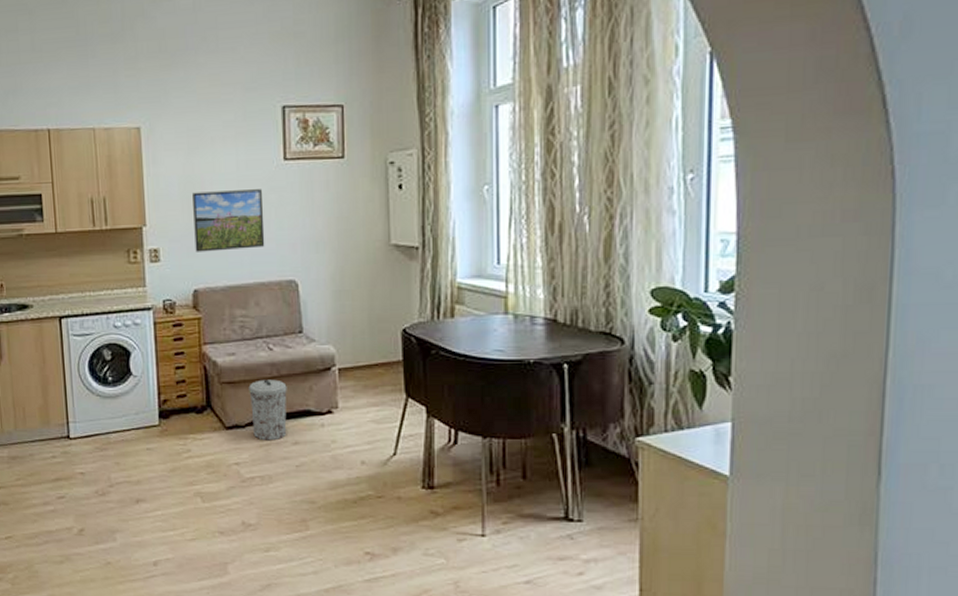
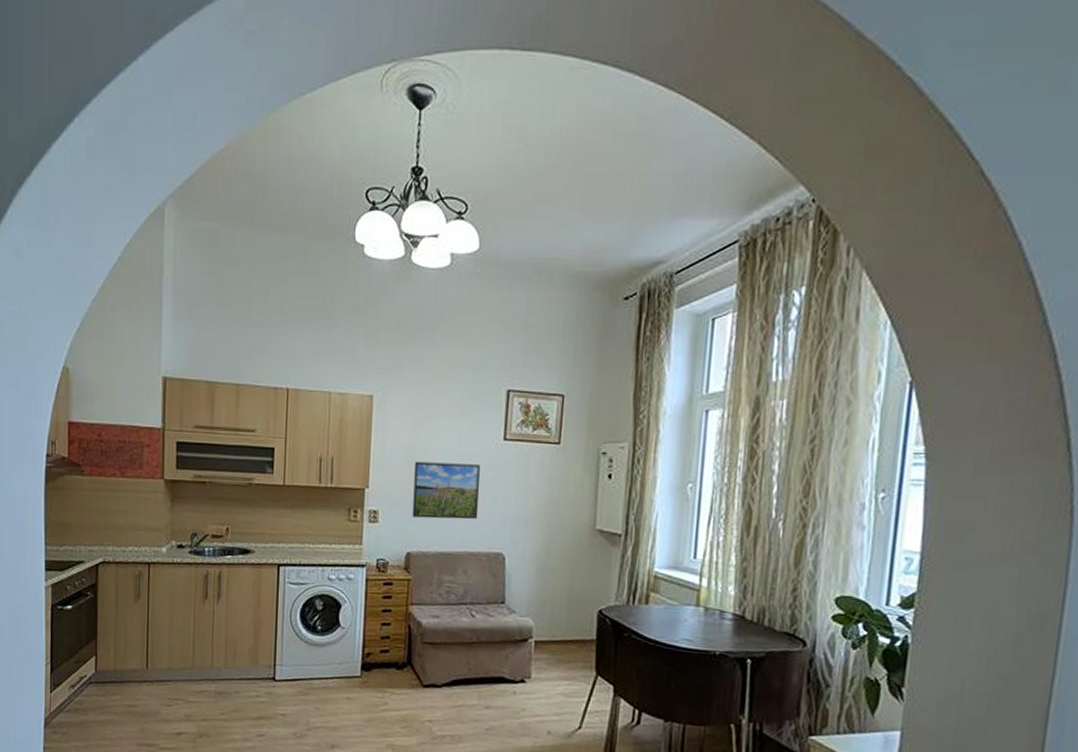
trash can: present [248,379,287,441] -> none [448,643,485,703]

